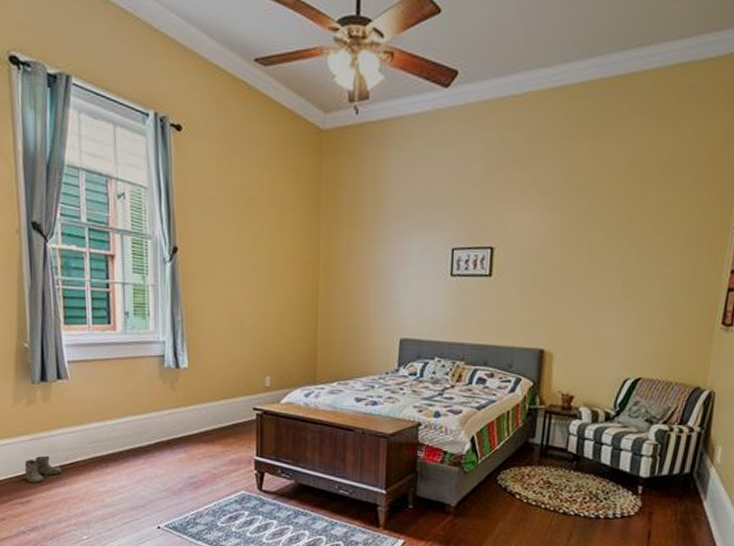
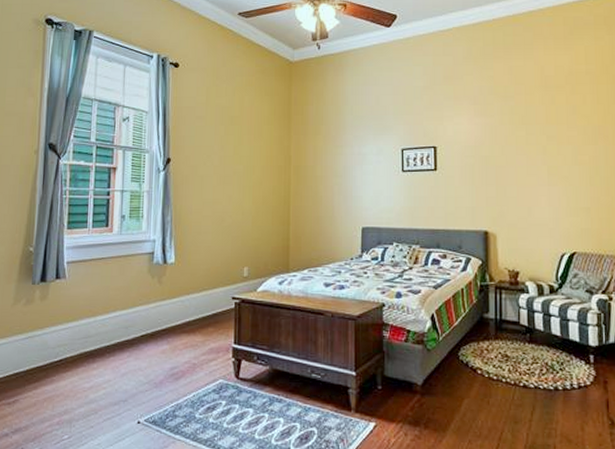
boots: present [24,455,63,484] -> none [13,353,51,382]

